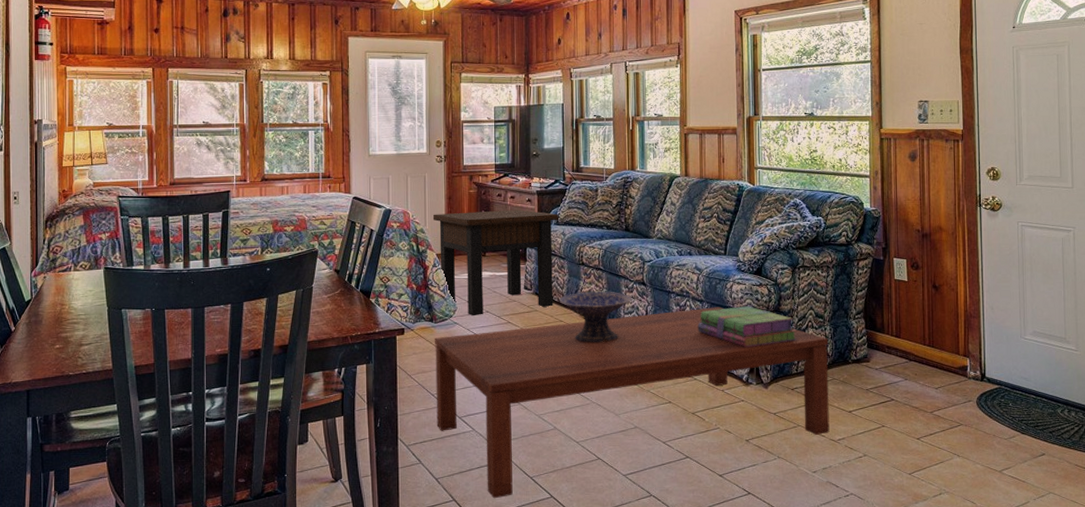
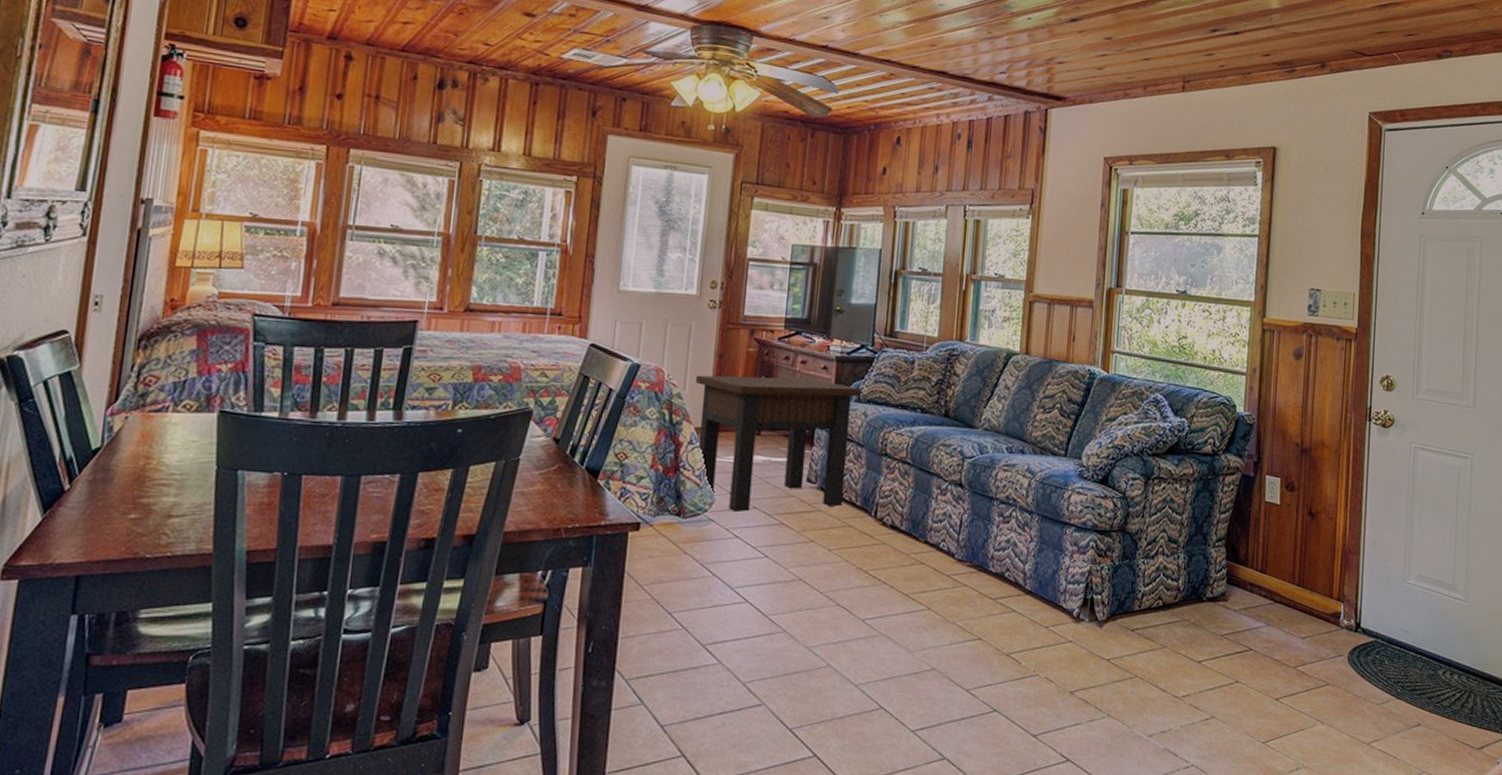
coffee table: present [435,307,830,499] -> none [670,521,1181,756]
decorative bowl: present [559,291,632,343] -> none [850,490,944,558]
stack of books: present [698,306,797,347] -> none [1023,522,1144,574]

